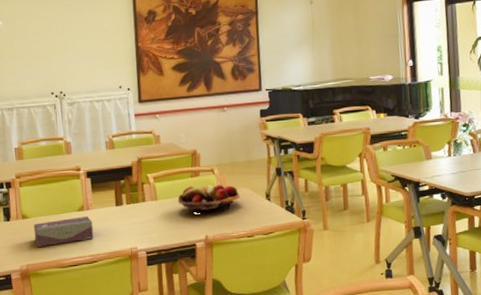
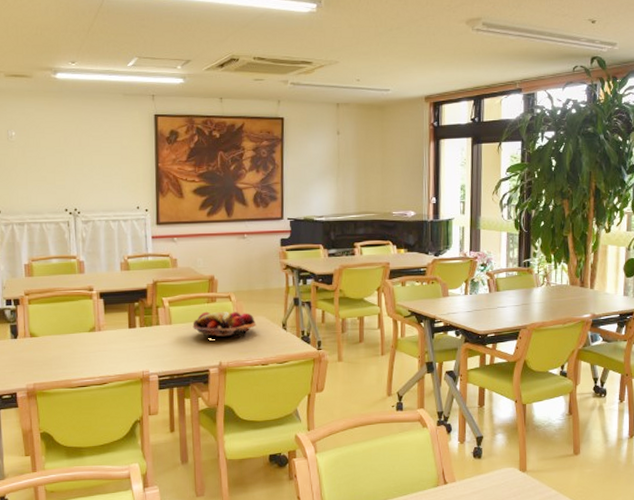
tissue box: present [34,215,94,247] -> none [42,337,105,366]

